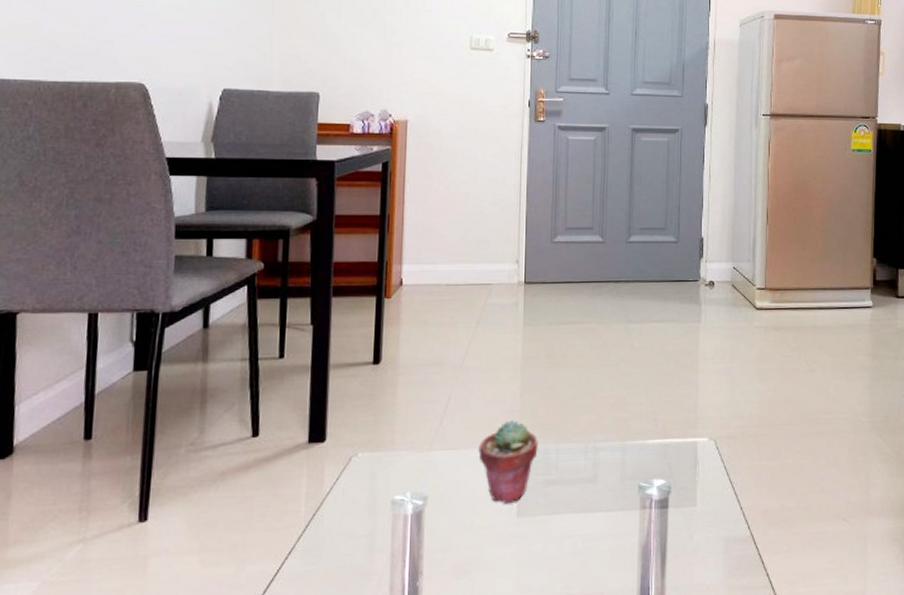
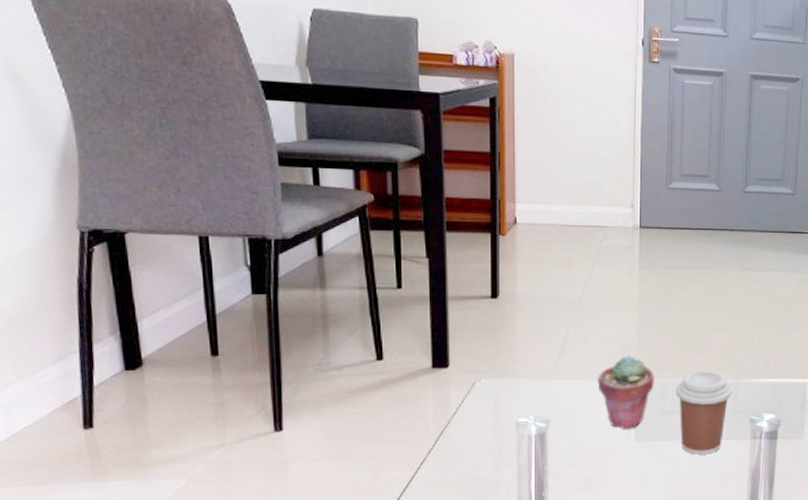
coffee cup: none [559,432,619,530] -> present [675,369,732,455]

